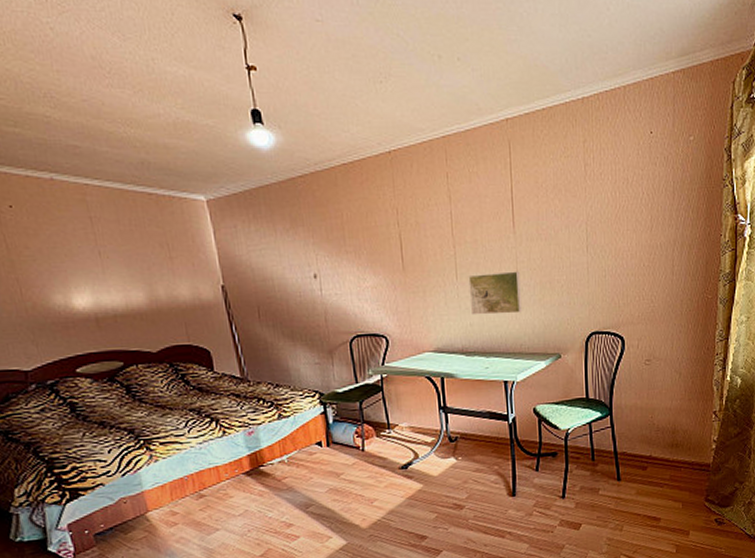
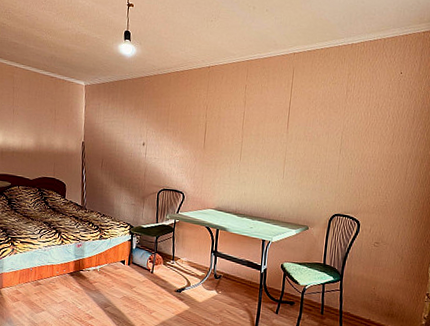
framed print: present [468,271,523,316] -> none [246,158,287,191]

